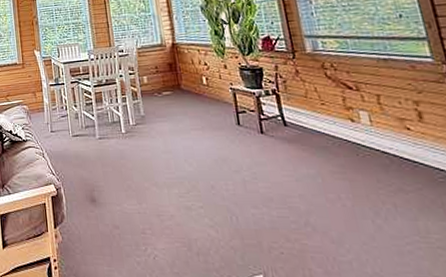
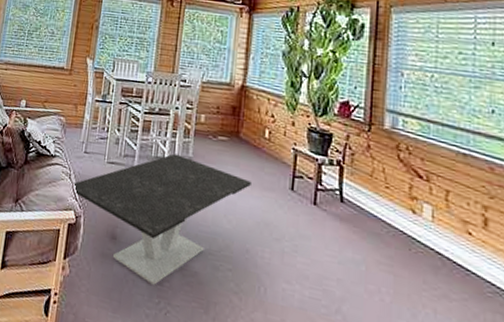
coffee table: none [47,116,202,235] -> present [72,153,251,285]

